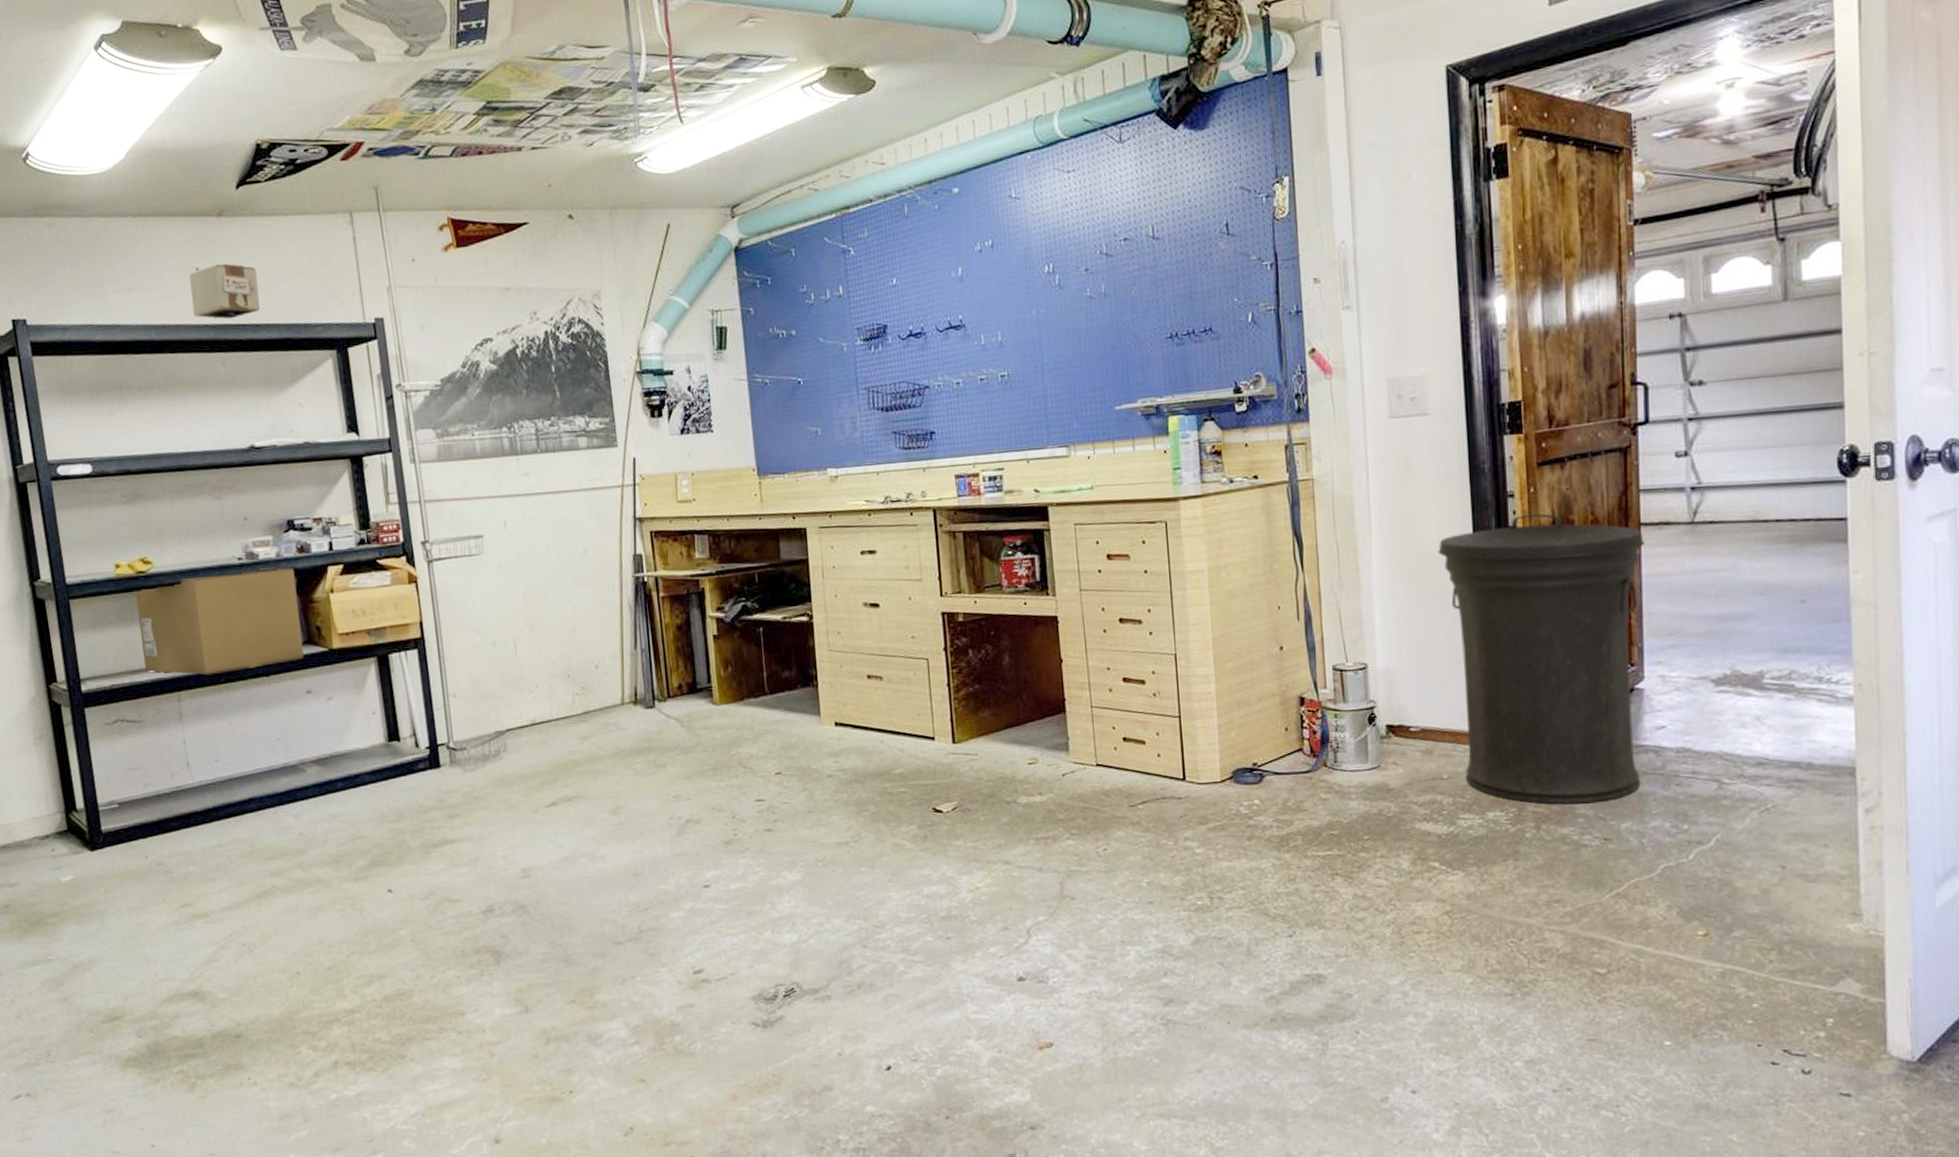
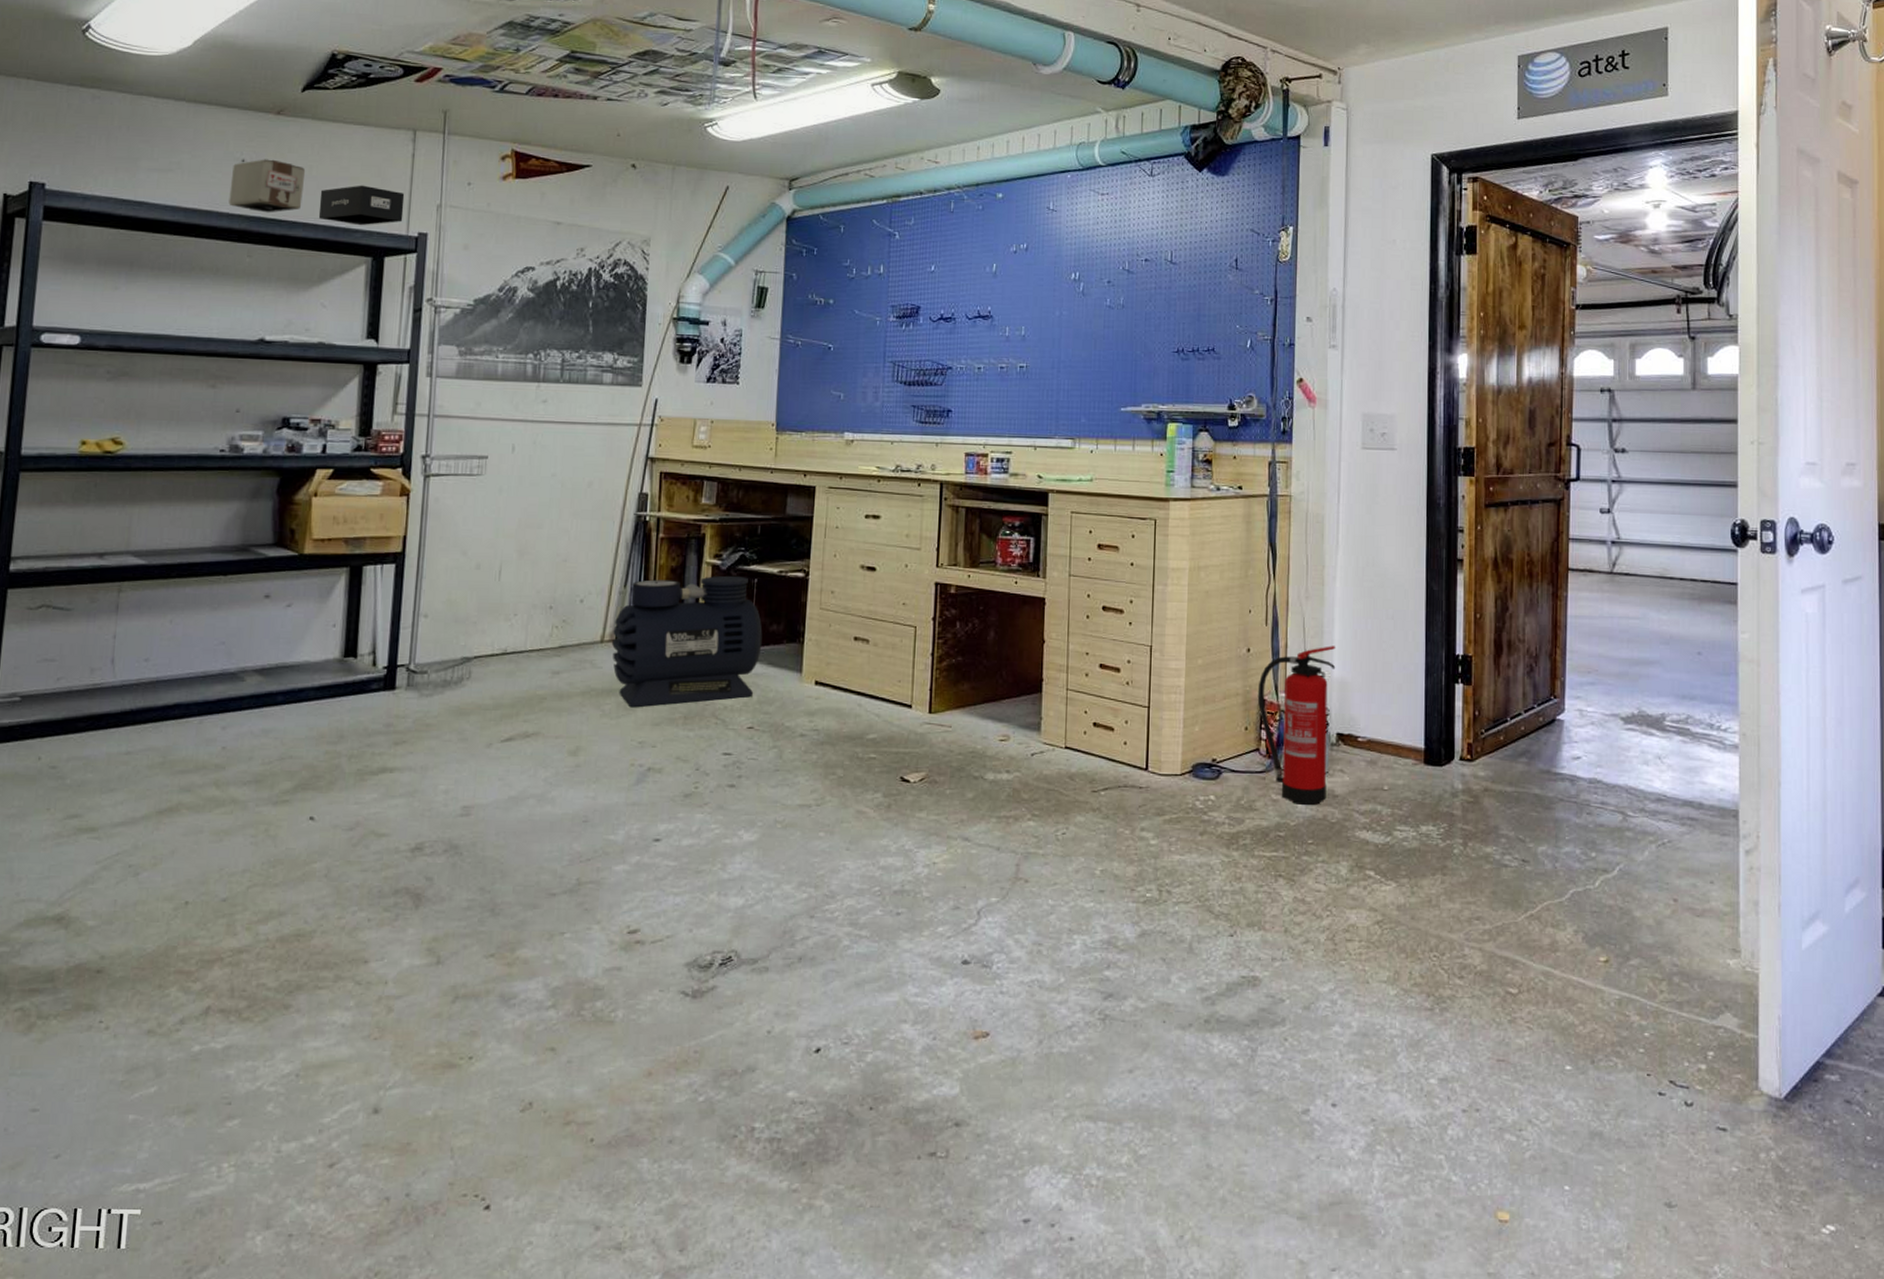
box: present [135,567,304,676] -> none [88,463,279,568]
box: none [274,276,358,320] -> present [318,185,405,226]
air compressor: none [631,626,778,765] -> present [612,575,763,708]
fire extinguisher: none [1295,634,1380,802] -> present [1257,646,1336,805]
trash can: present [1438,513,1645,805] -> none [1395,549,1571,825]

